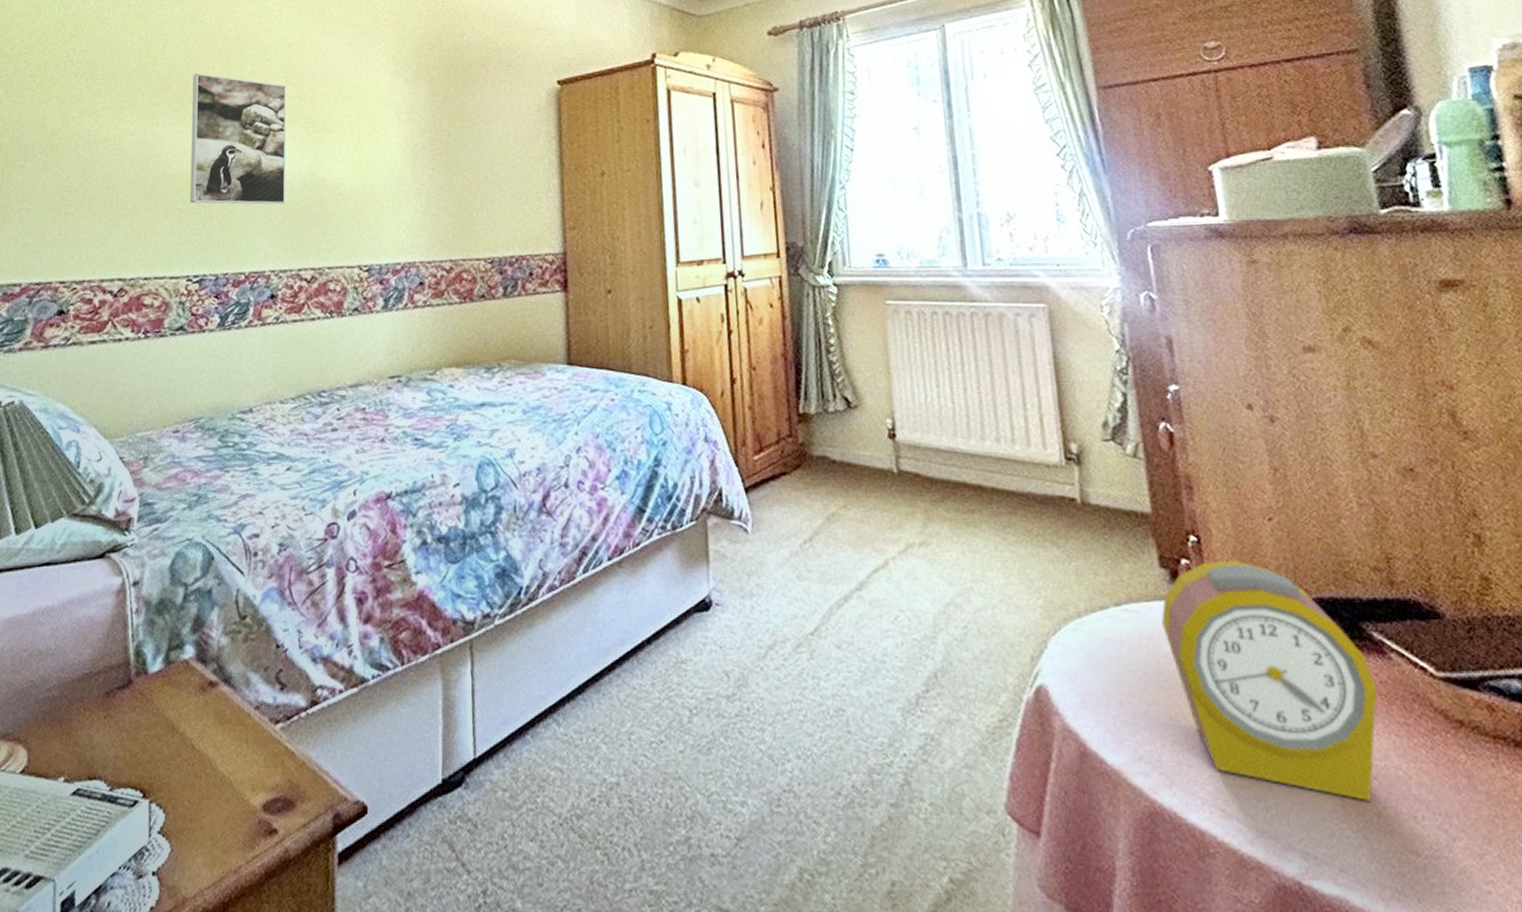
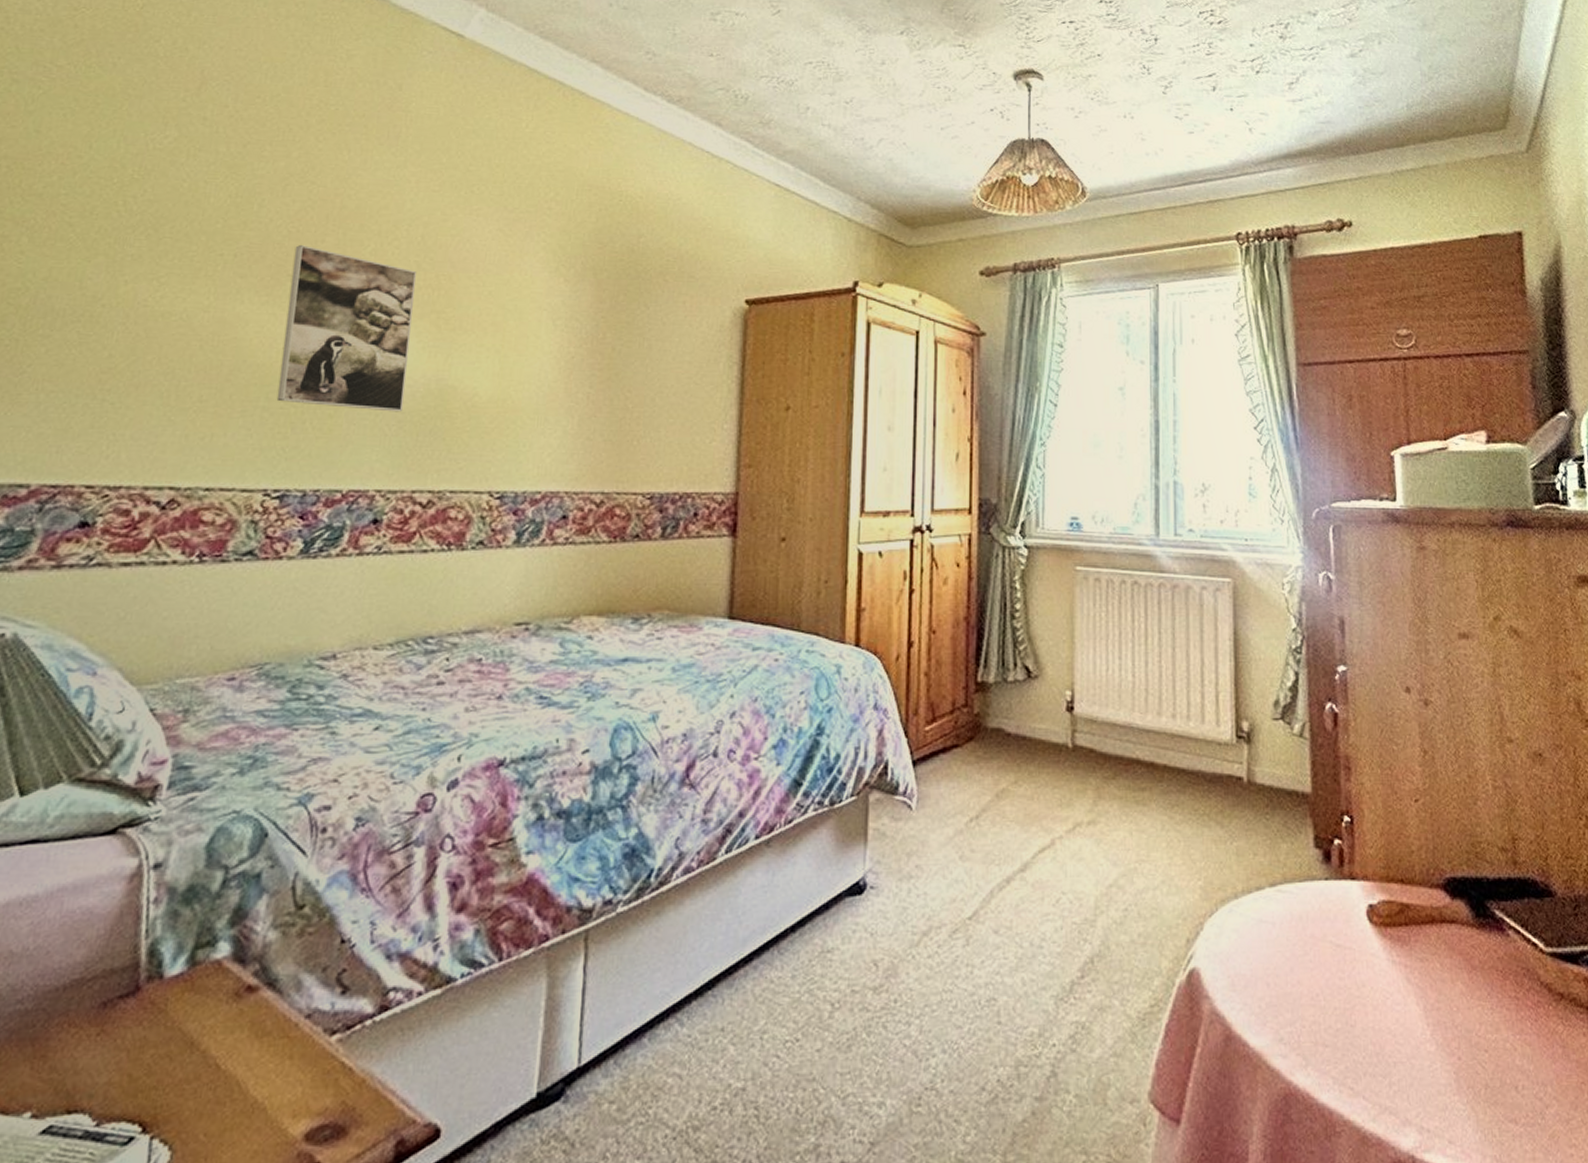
alarm clock: present [1161,560,1378,801] -> none [1312,840,1495,1074]

